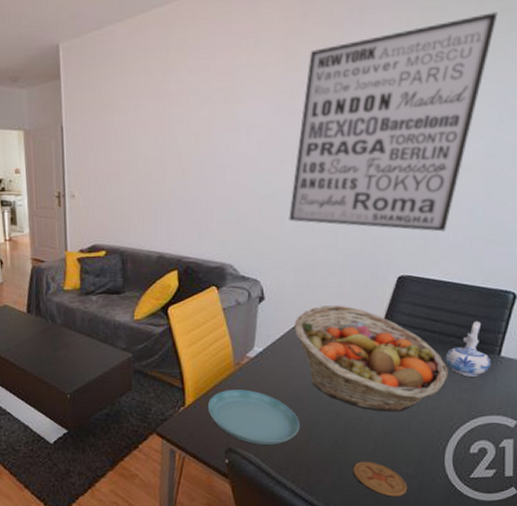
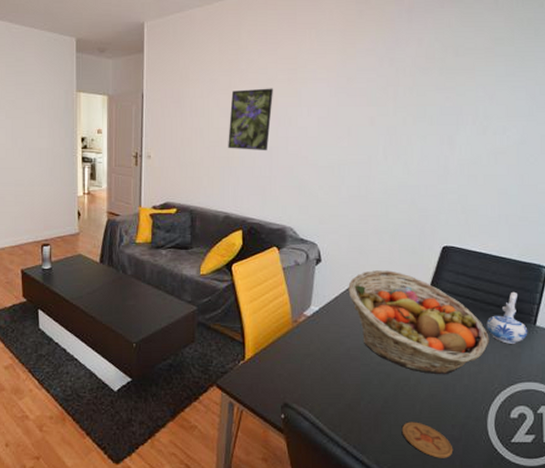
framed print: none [158,110,207,183] -> present [228,88,273,151]
saucer: present [207,389,301,446] -> none [266,346,353,403]
wall art: present [289,12,498,232] -> none [344,21,525,208]

